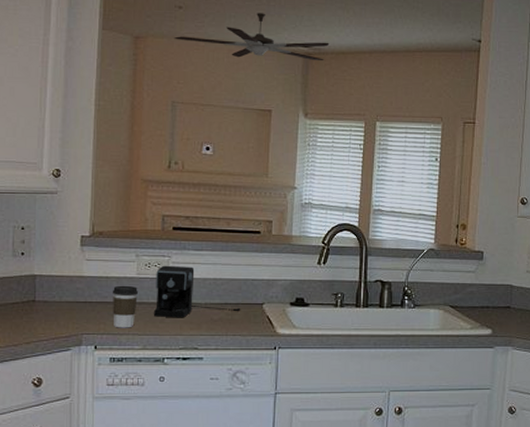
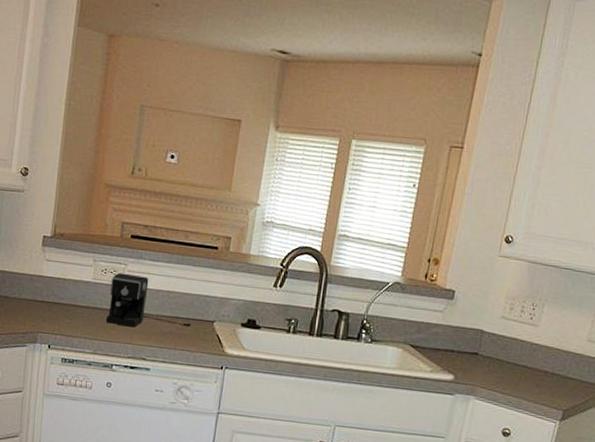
coffee cup: present [112,285,138,328] -> none [67,288,93,332]
ceiling fan: present [174,13,330,61] -> none [148,13,310,70]

